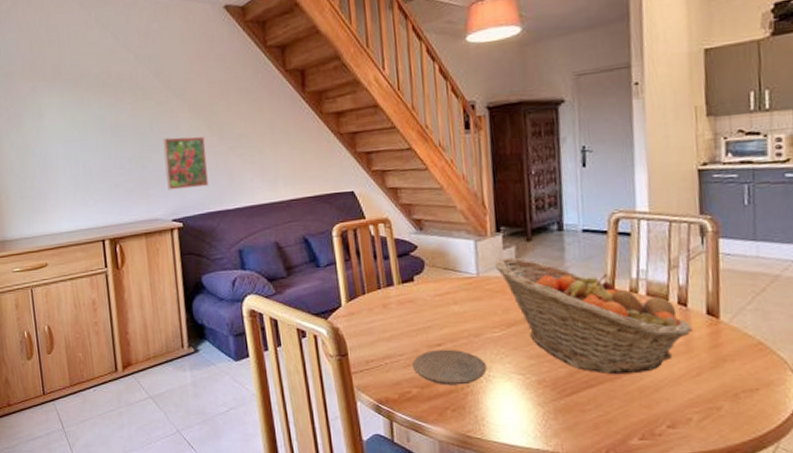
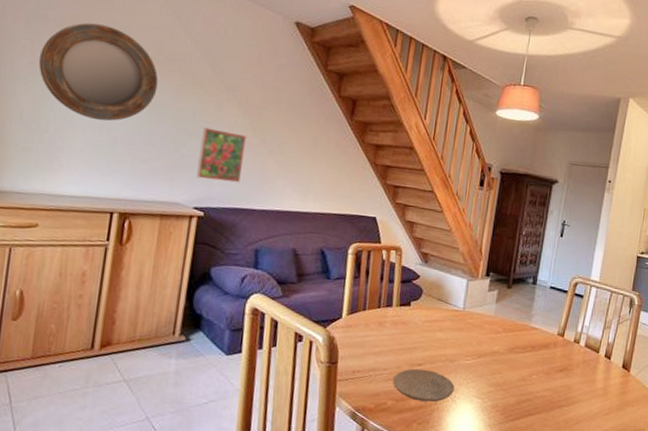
home mirror: none [13,64,115,157] -> present [39,22,159,121]
fruit basket: present [495,257,693,375] -> none [479,298,611,408]

